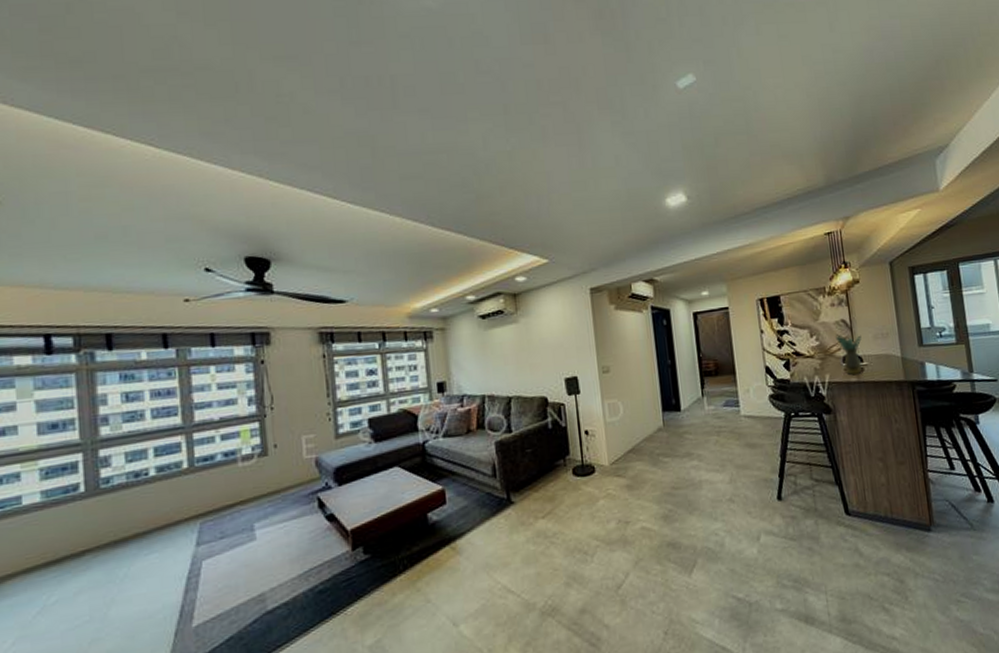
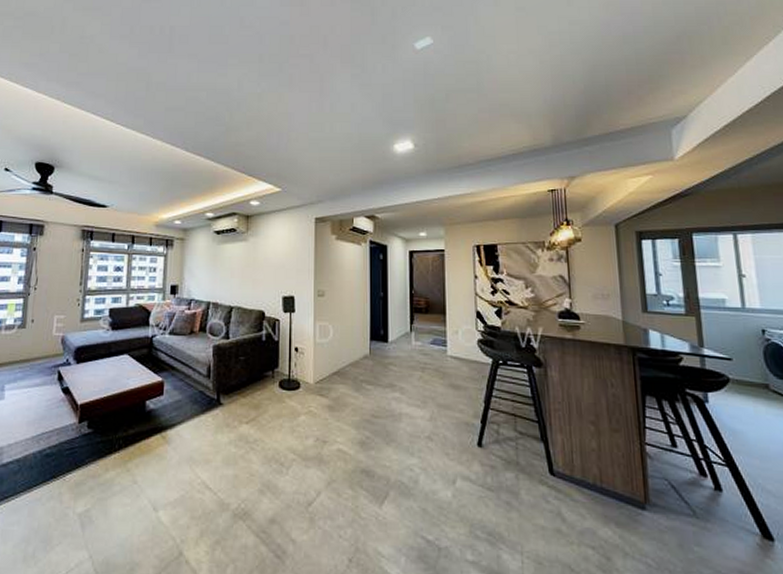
vase: present [835,334,863,375] -> none [552,289,580,331]

